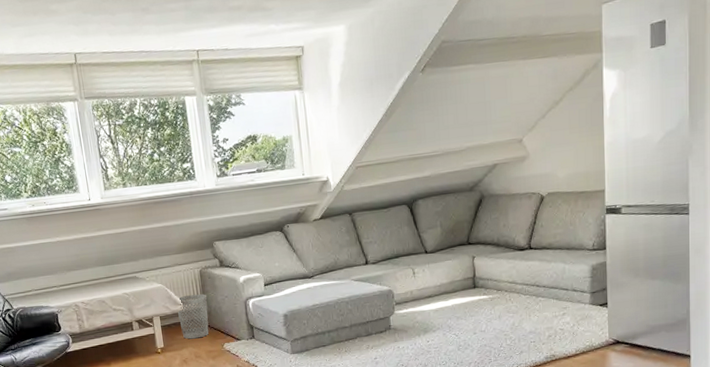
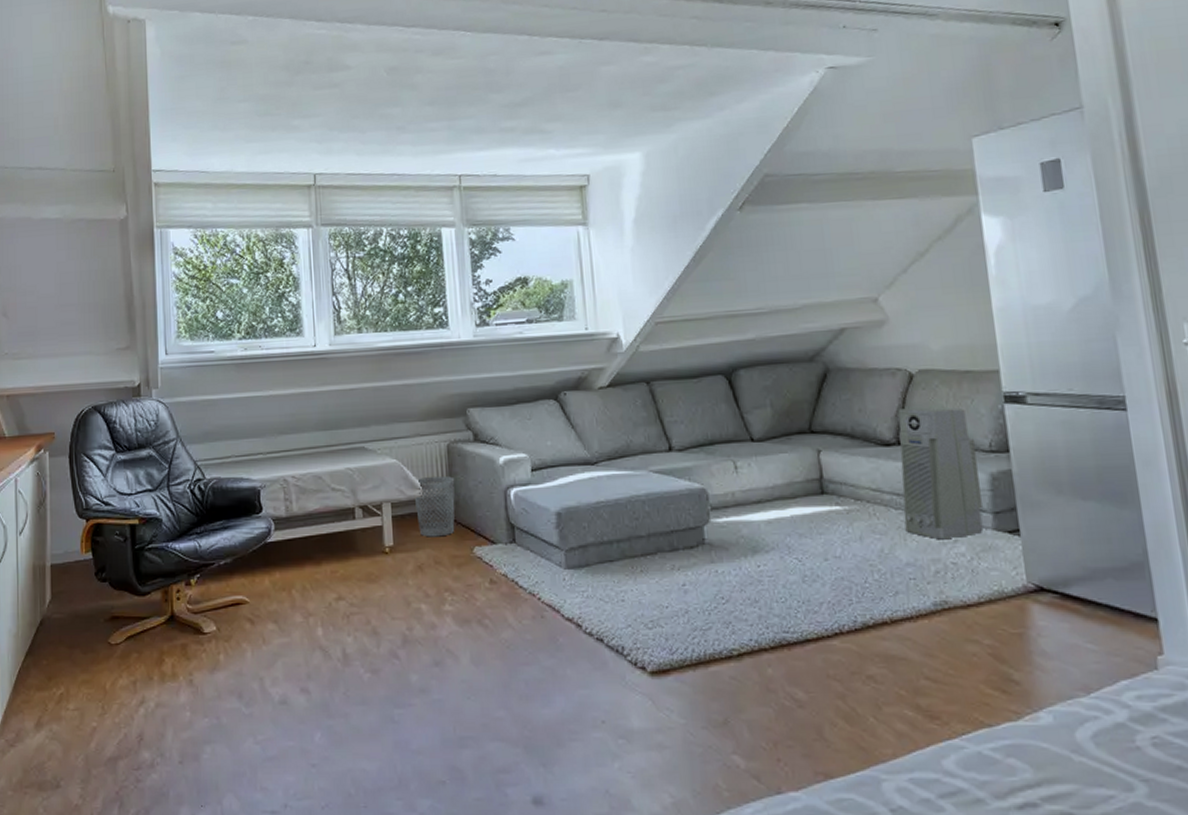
air purifier: none [530,219,584,314] -> present [898,407,983,540]

